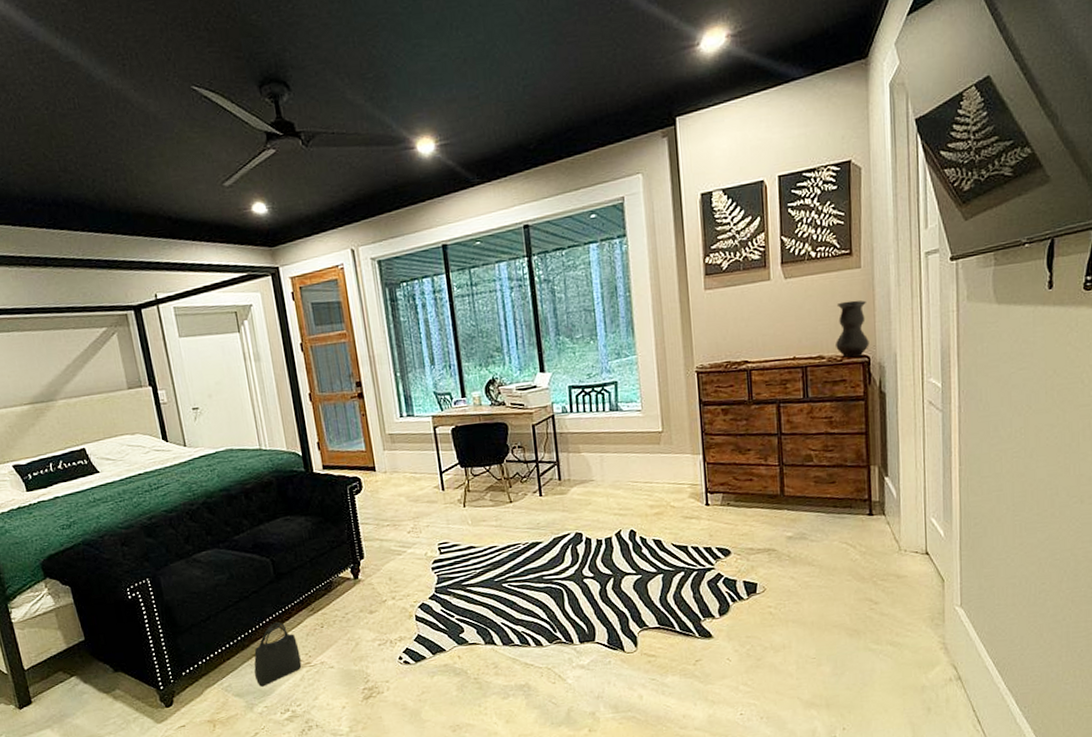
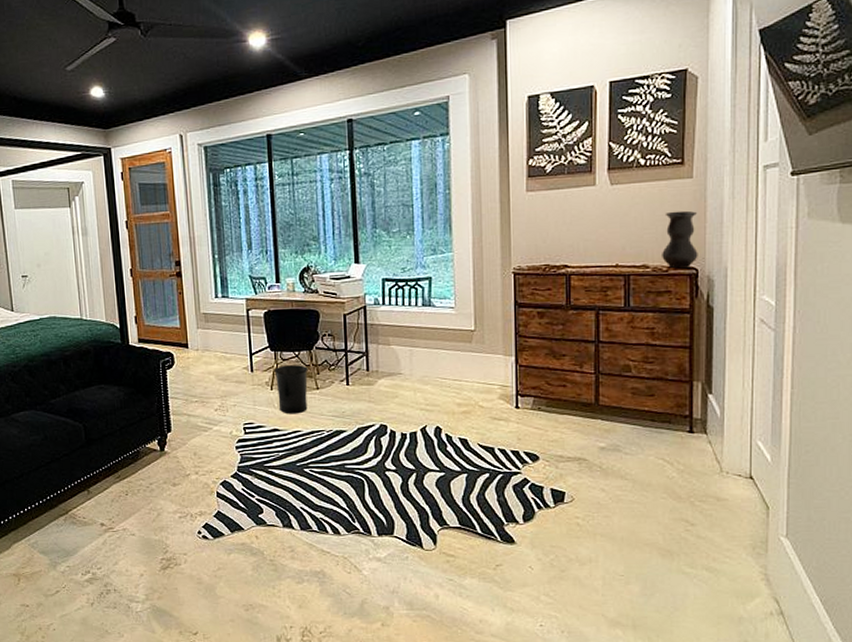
handbag: present [254,621,302,687] -> none [59,485,105,547]
waste bin: none [465,479,502,531] -> present [274,365,308,414]

